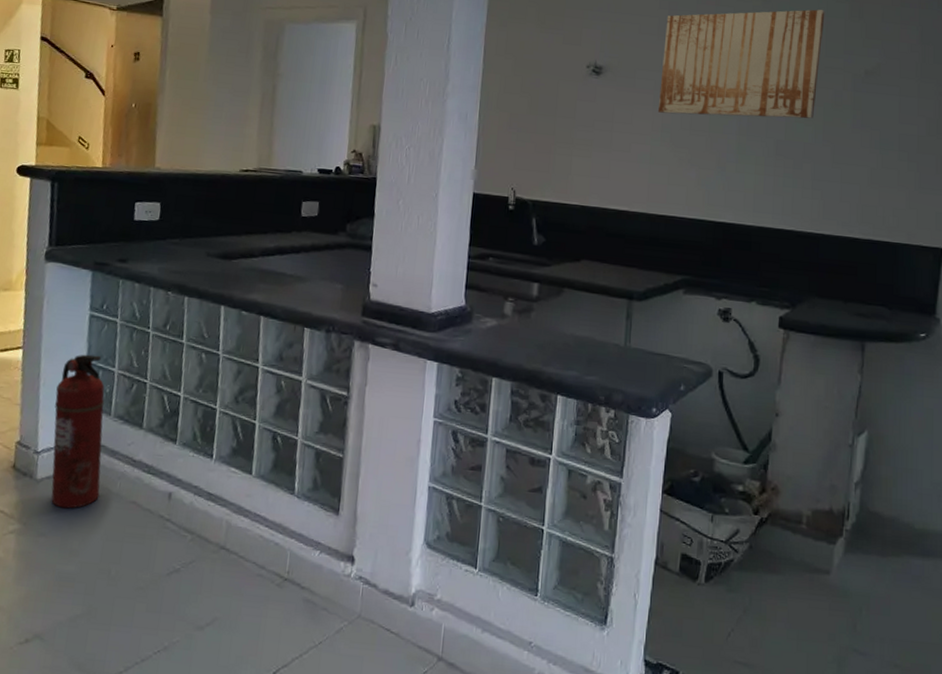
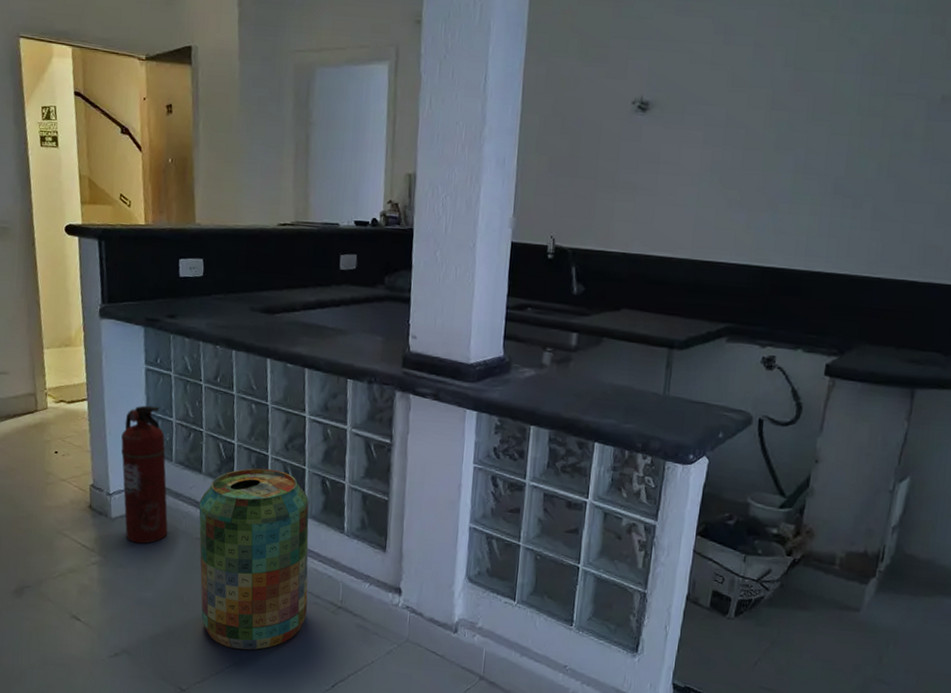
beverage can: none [129,423,258,632] -> present [199,468,309,650]
wall art: present [658,9,825,119] -> none [708,27,902,153]

